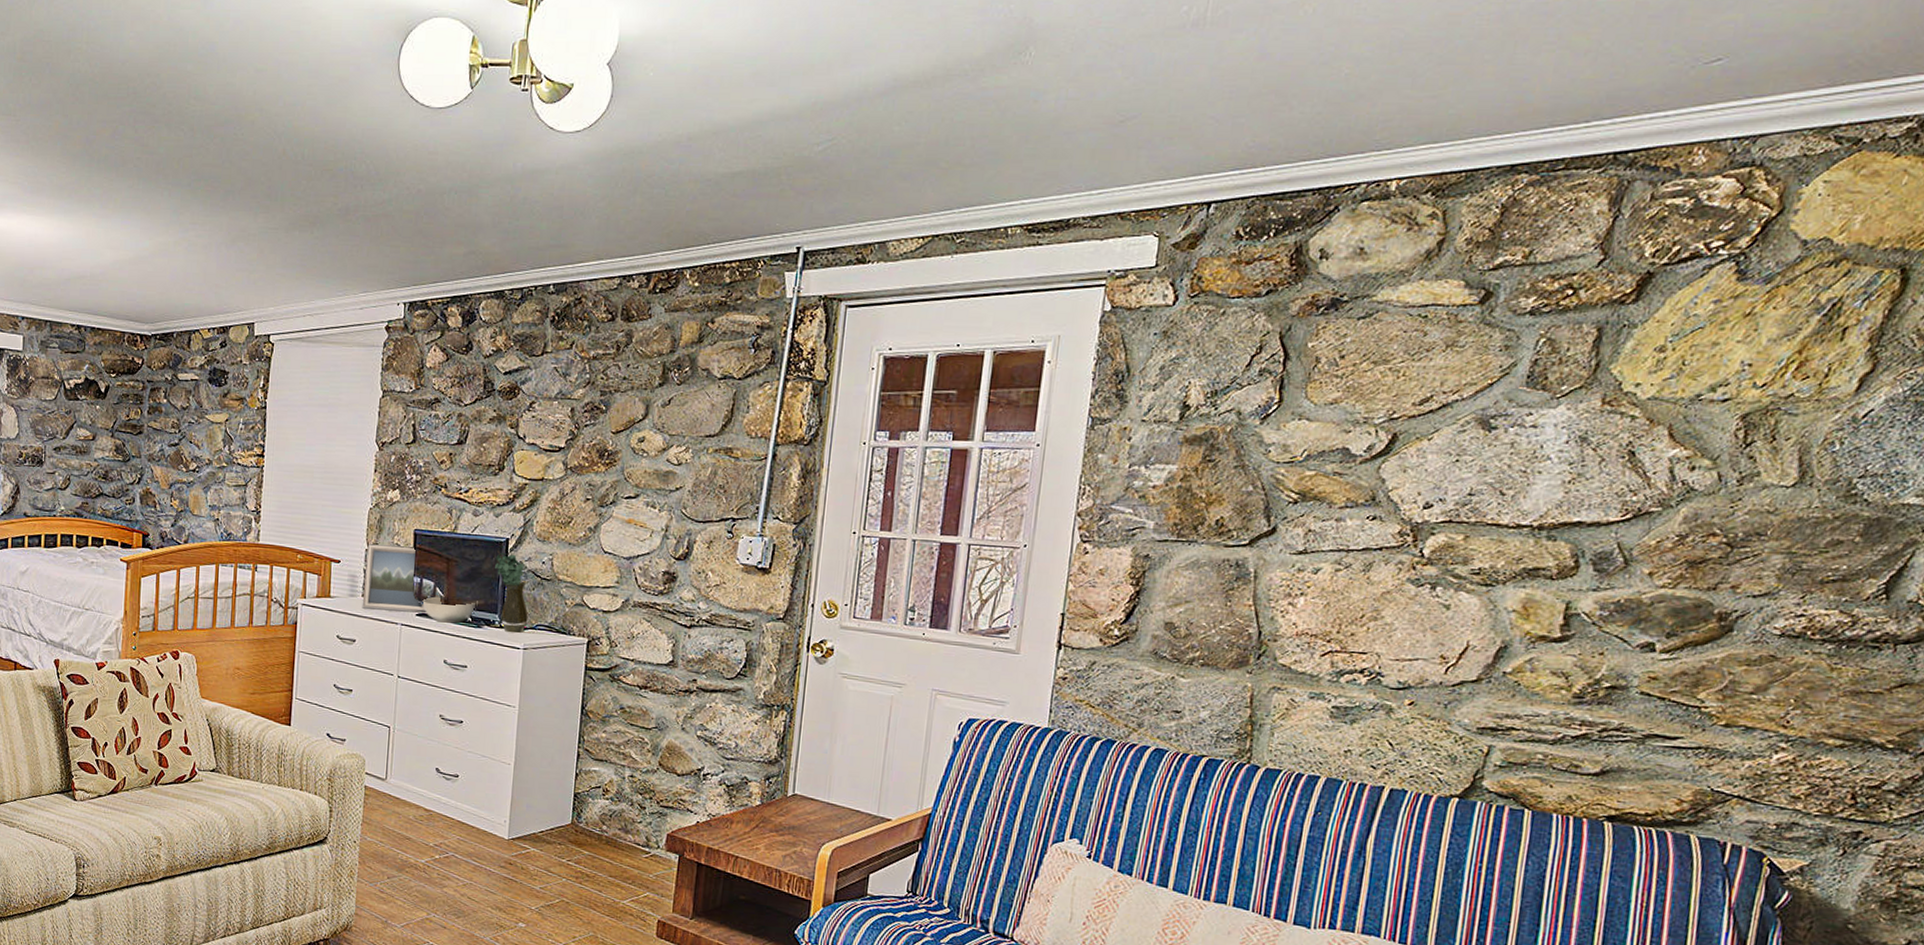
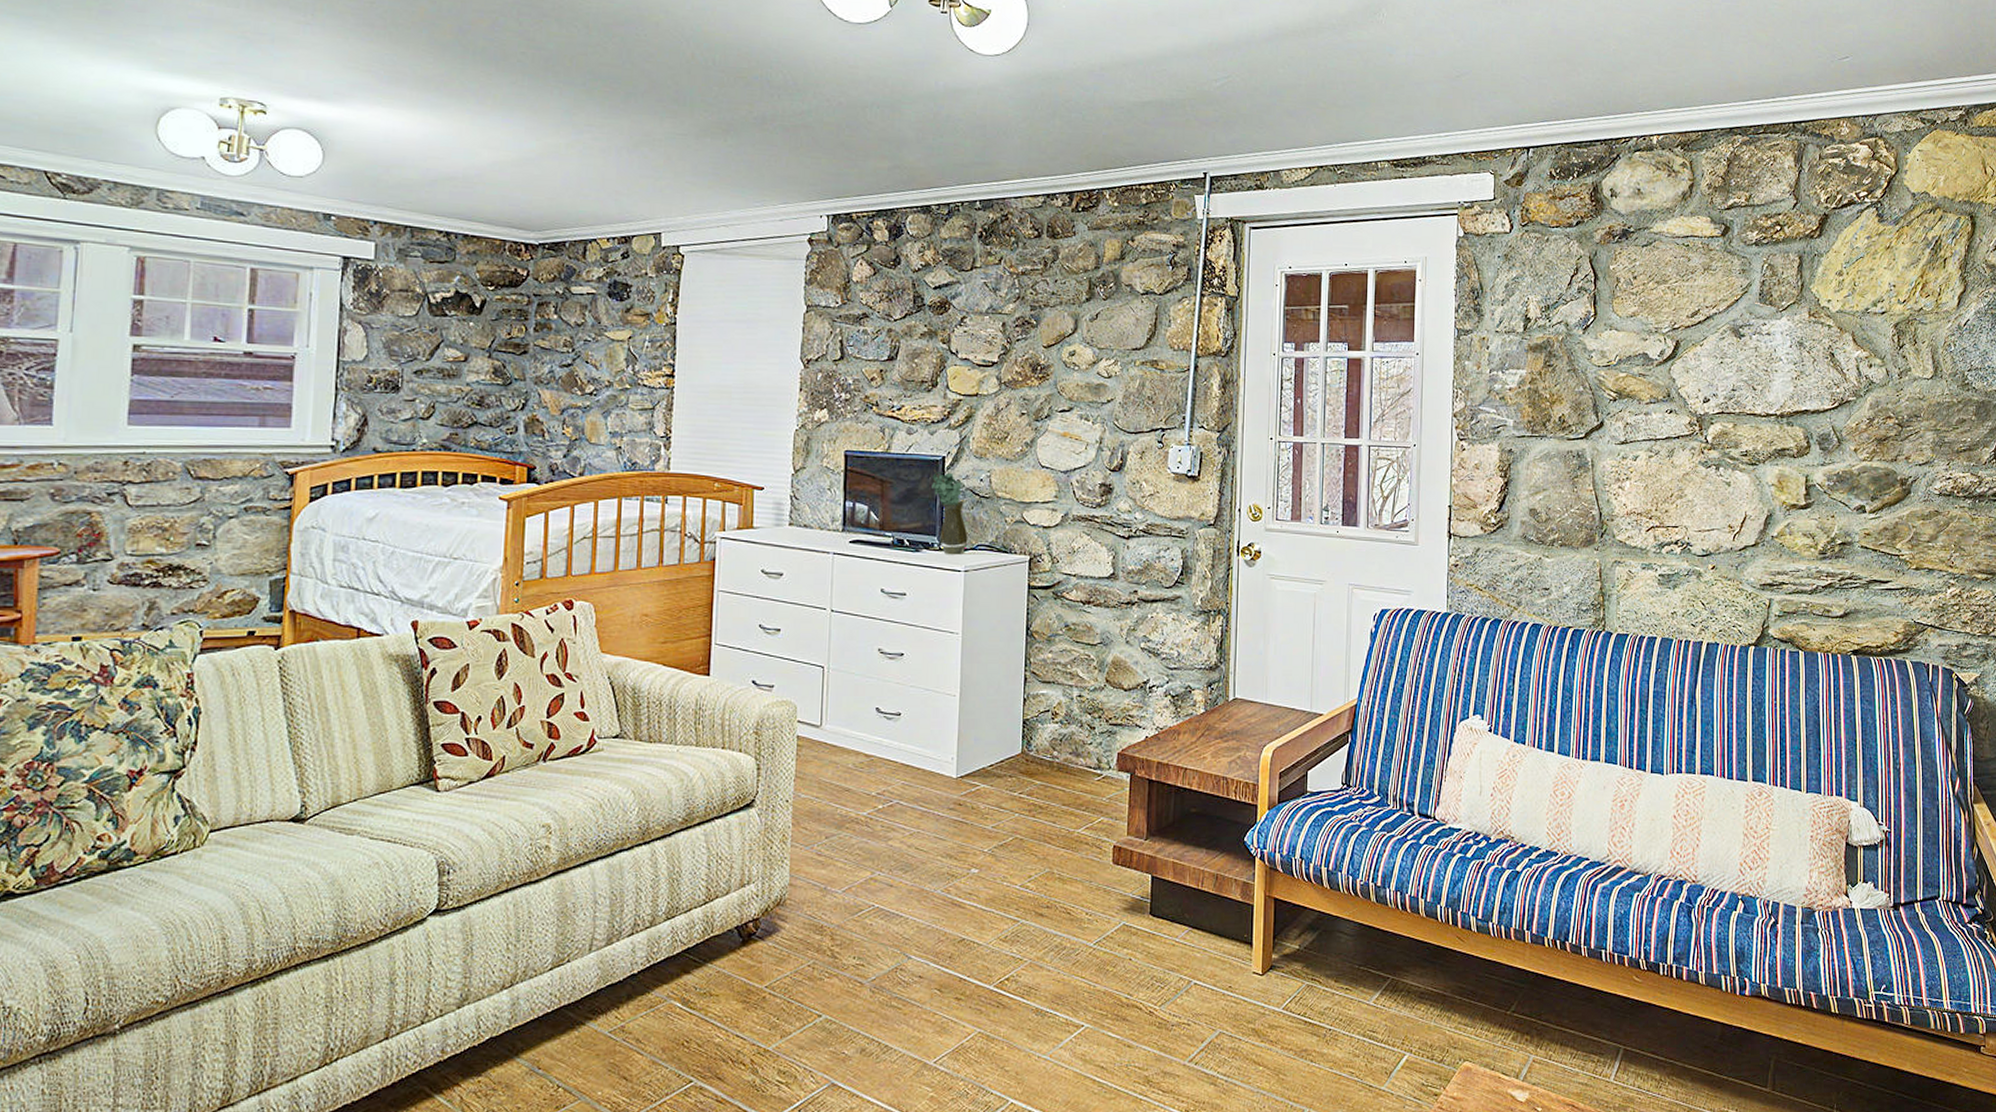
picture frame: present [362,544,428,613] -> none [789,468,861,540]
bowl: present [422,596,478,624] -> none [856,521,915,550]

